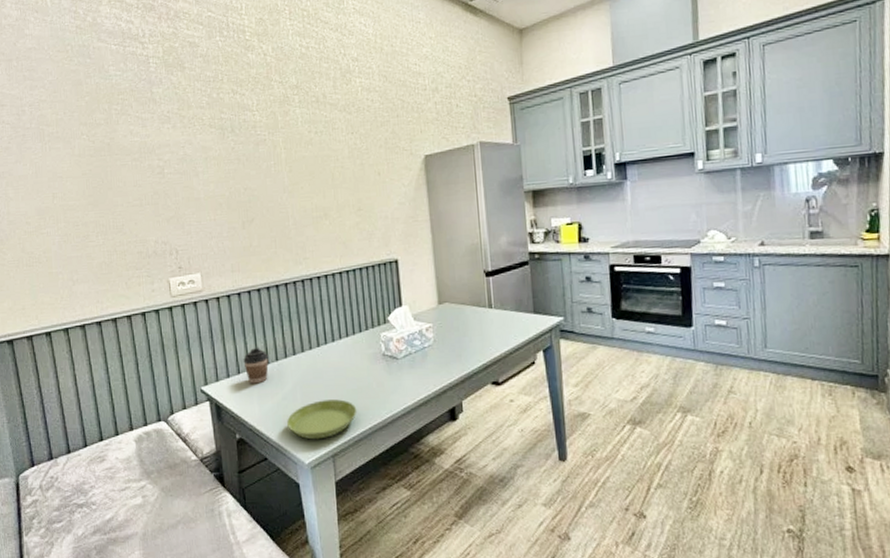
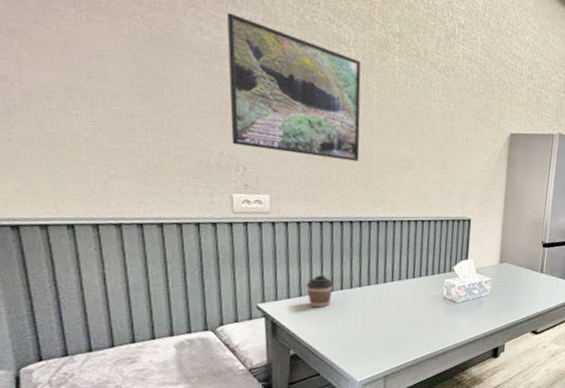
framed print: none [149,110,276,231] -> present [226,12,361,162]
saucer: present [286,399,357,440] -> none [343,329,413,362]

